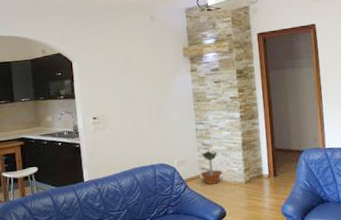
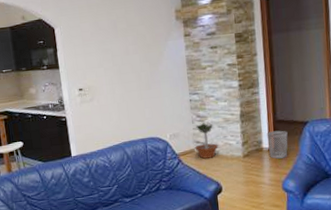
wastebasket: none [266,158,286,185] -> present [267,130,288,159]

